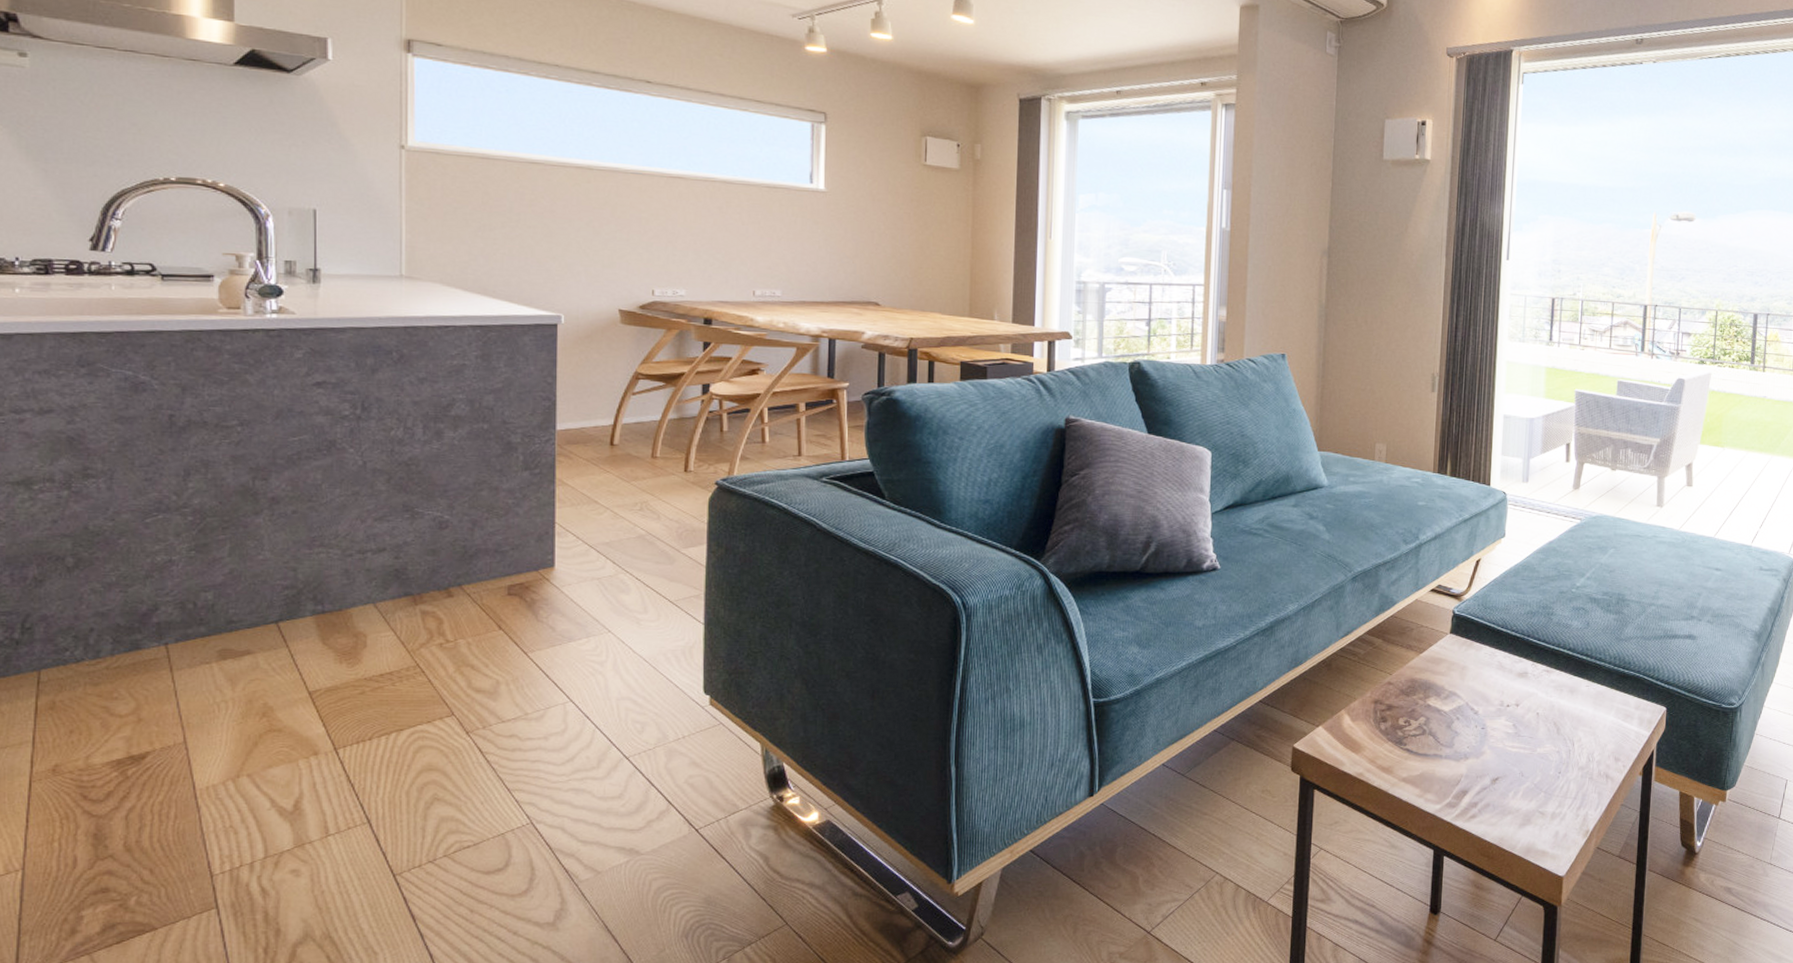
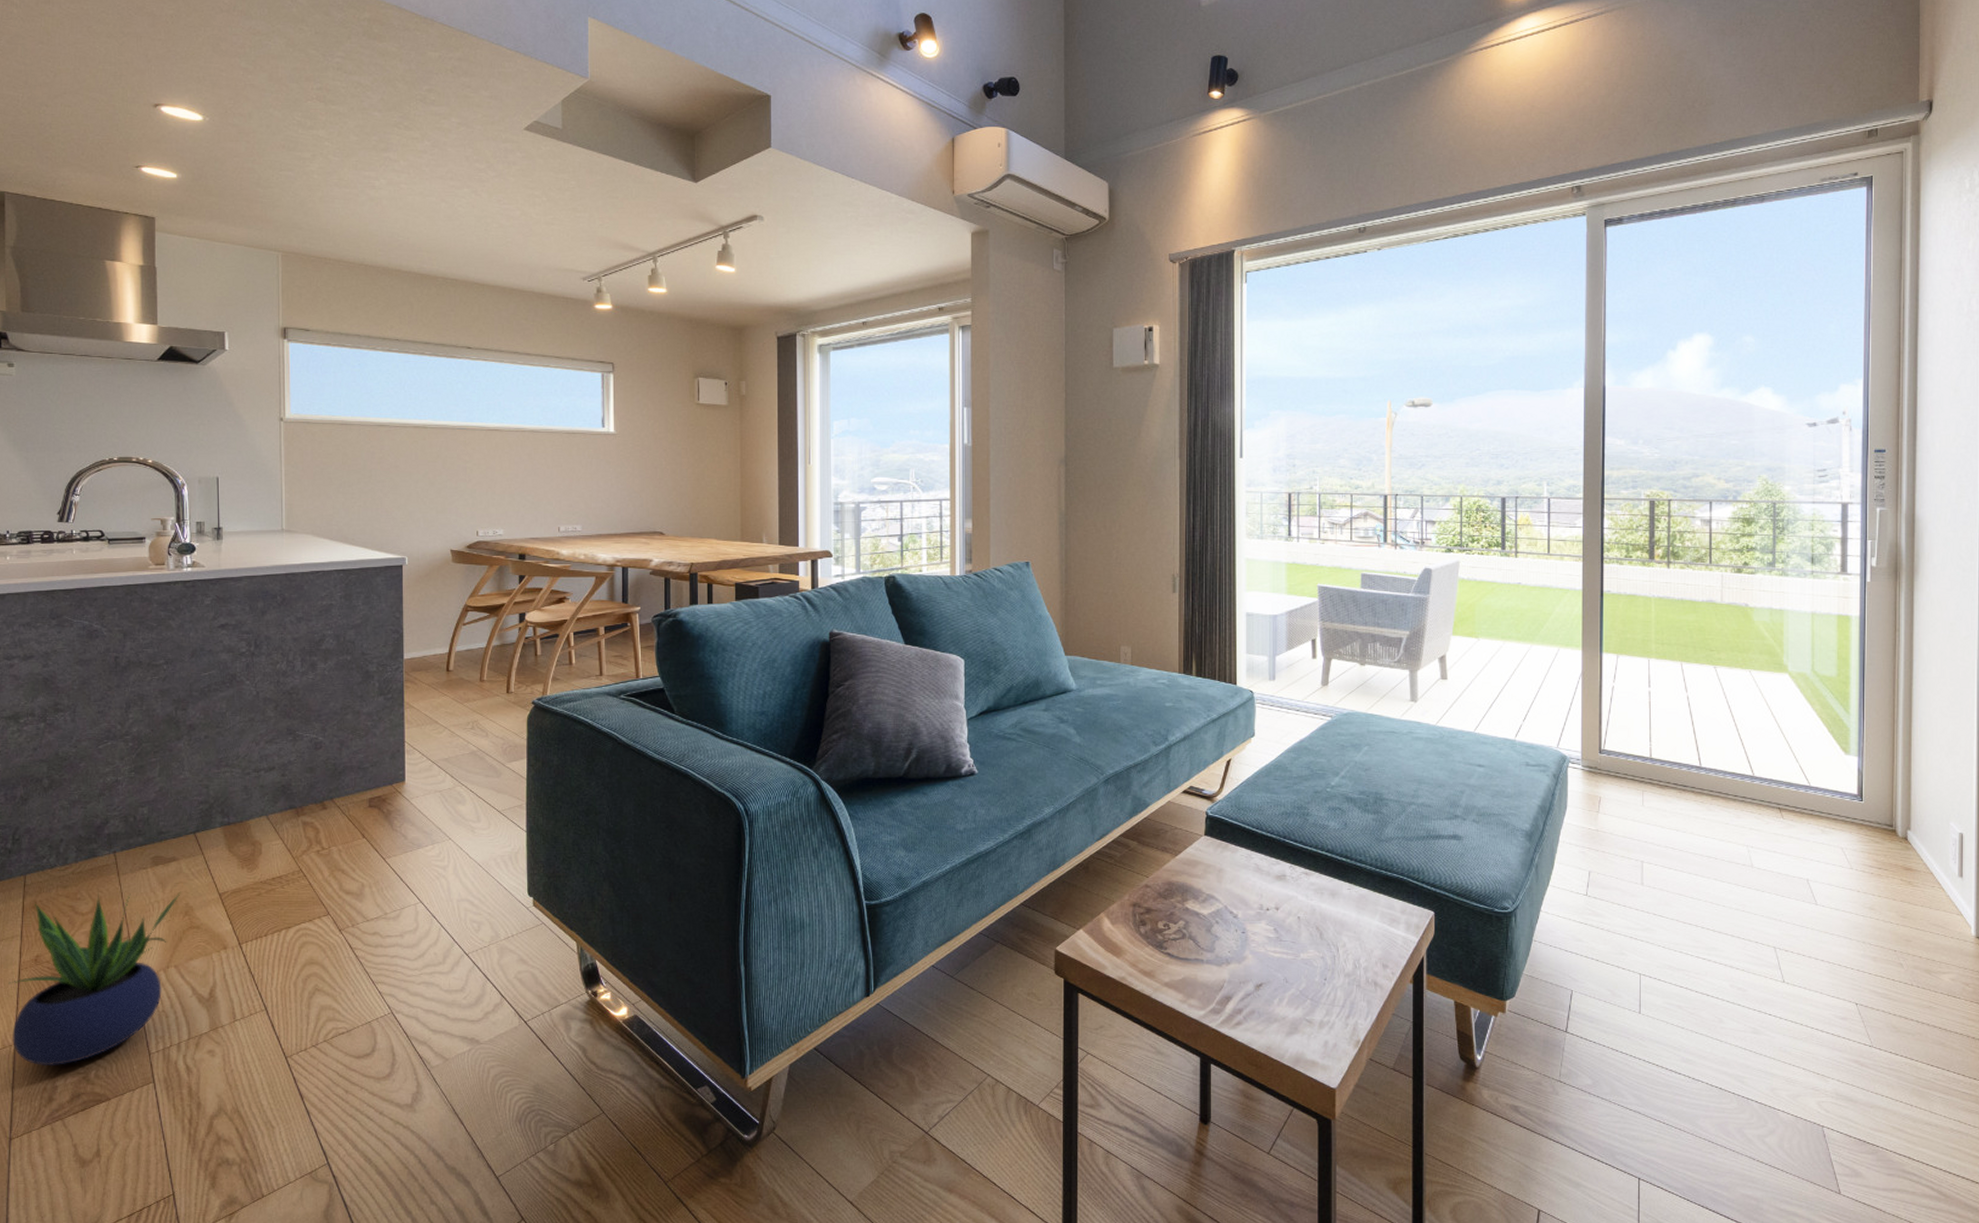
potted plant: none [14,689,257,894] -> present [8,891,181,1067]

